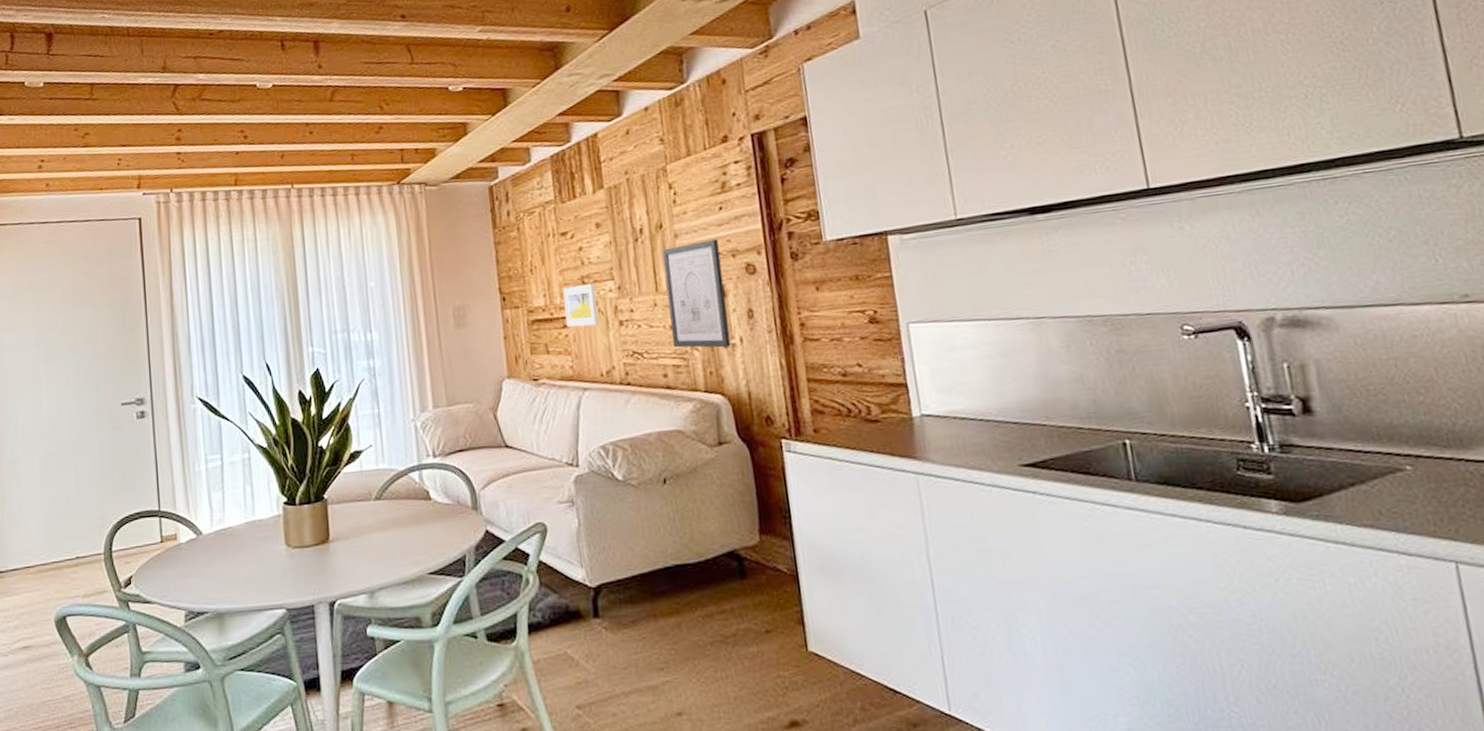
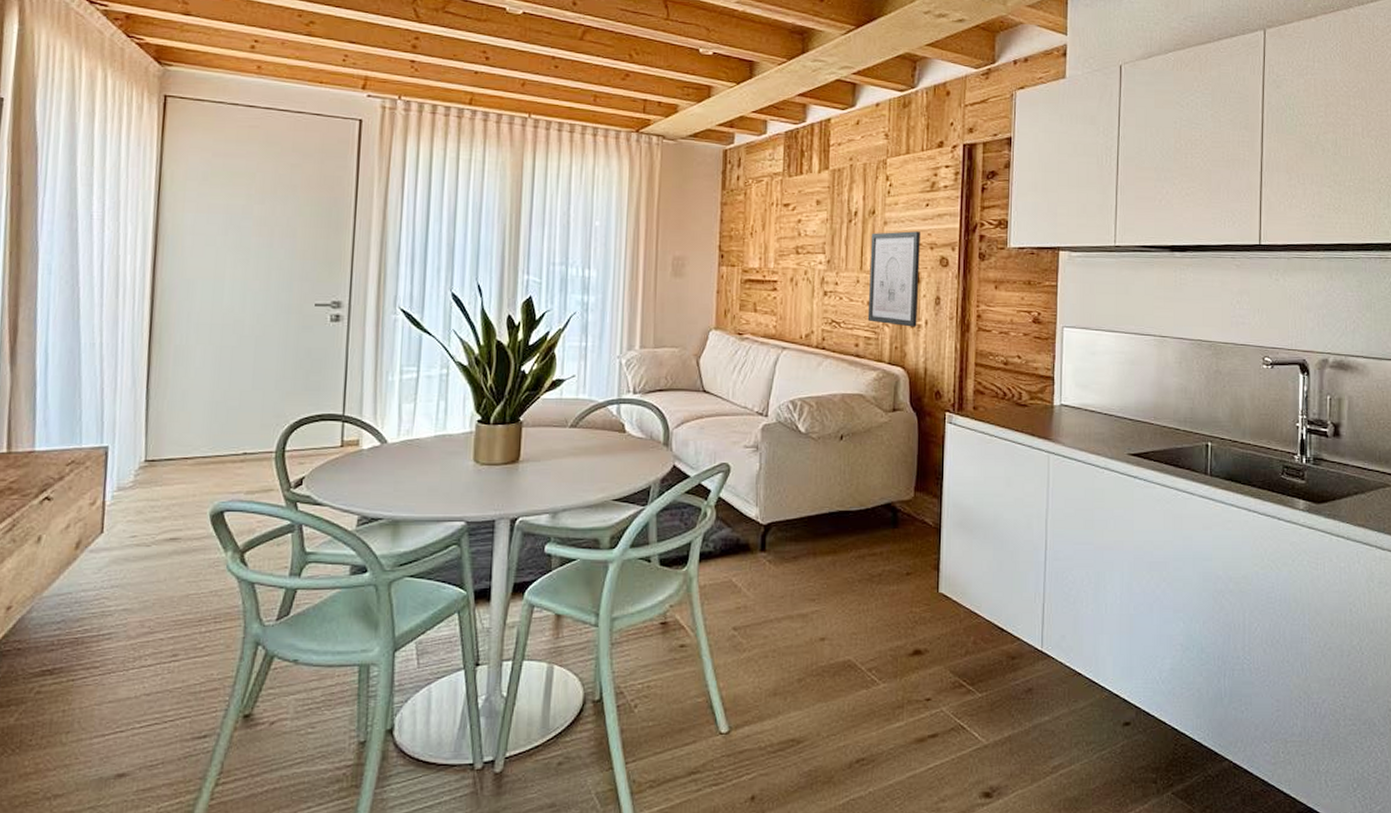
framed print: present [562,283,600,327] -> none [777,253,807,292]

